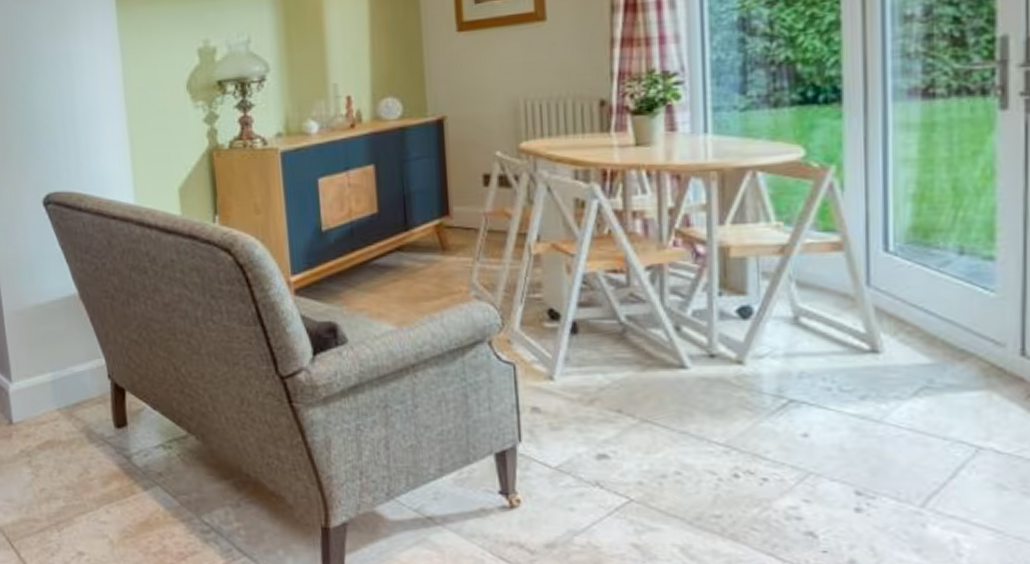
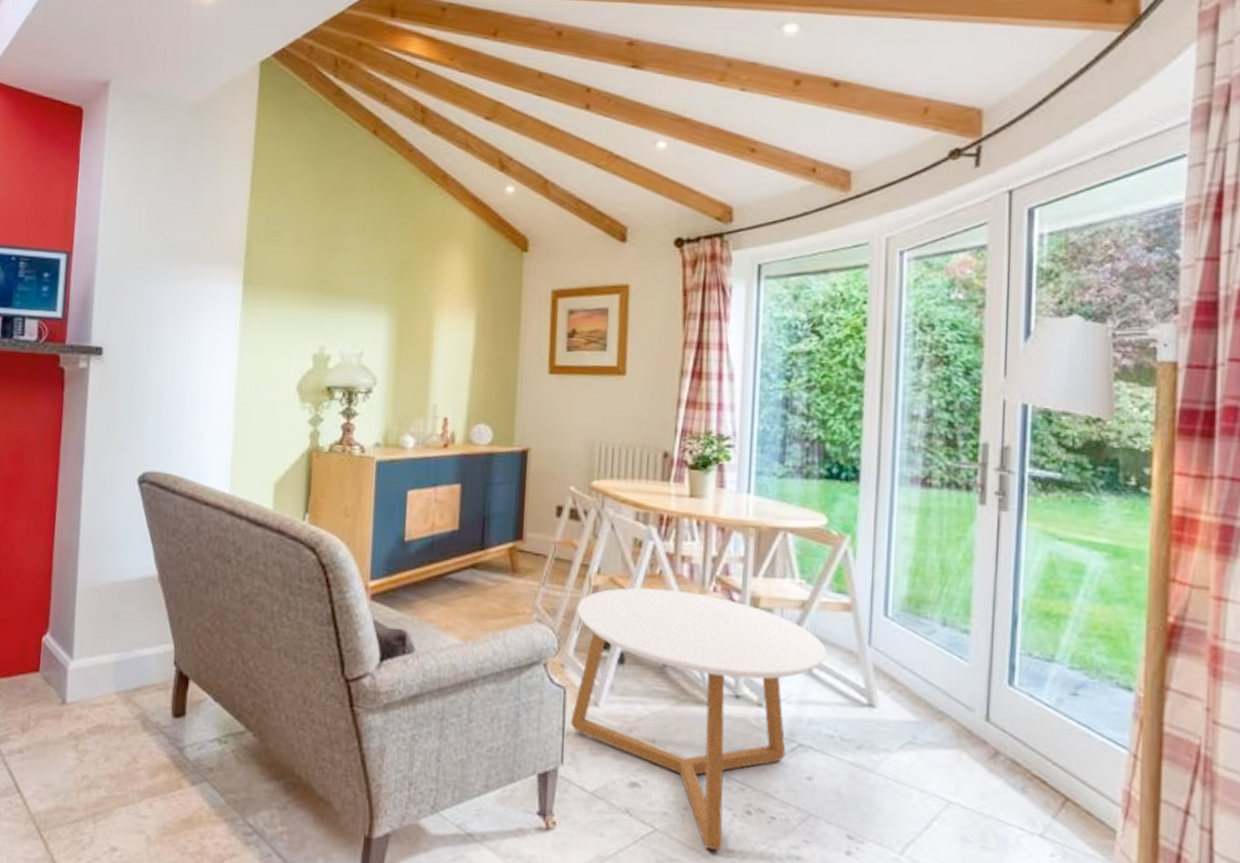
coffee table: none [518,249,816,516] -> present [571,587,827,850]

